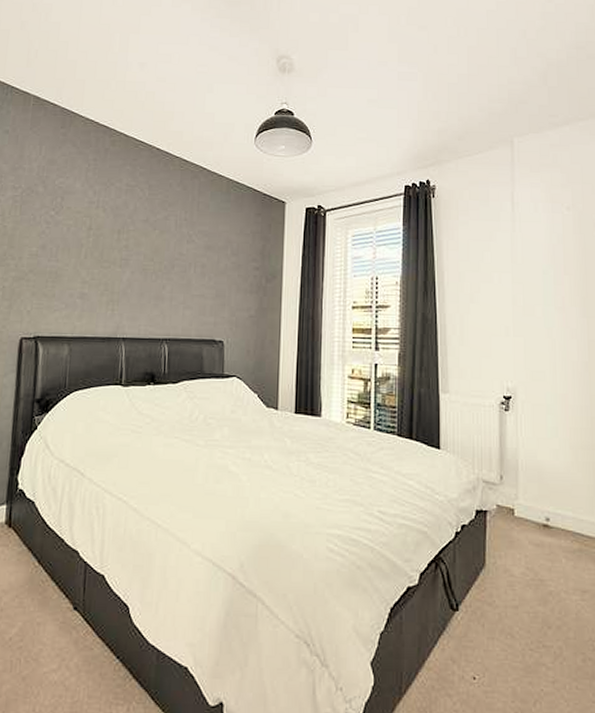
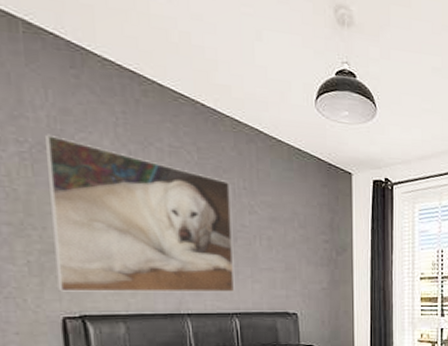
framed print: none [21,180,173,318] -> present [44,134,235,293]

